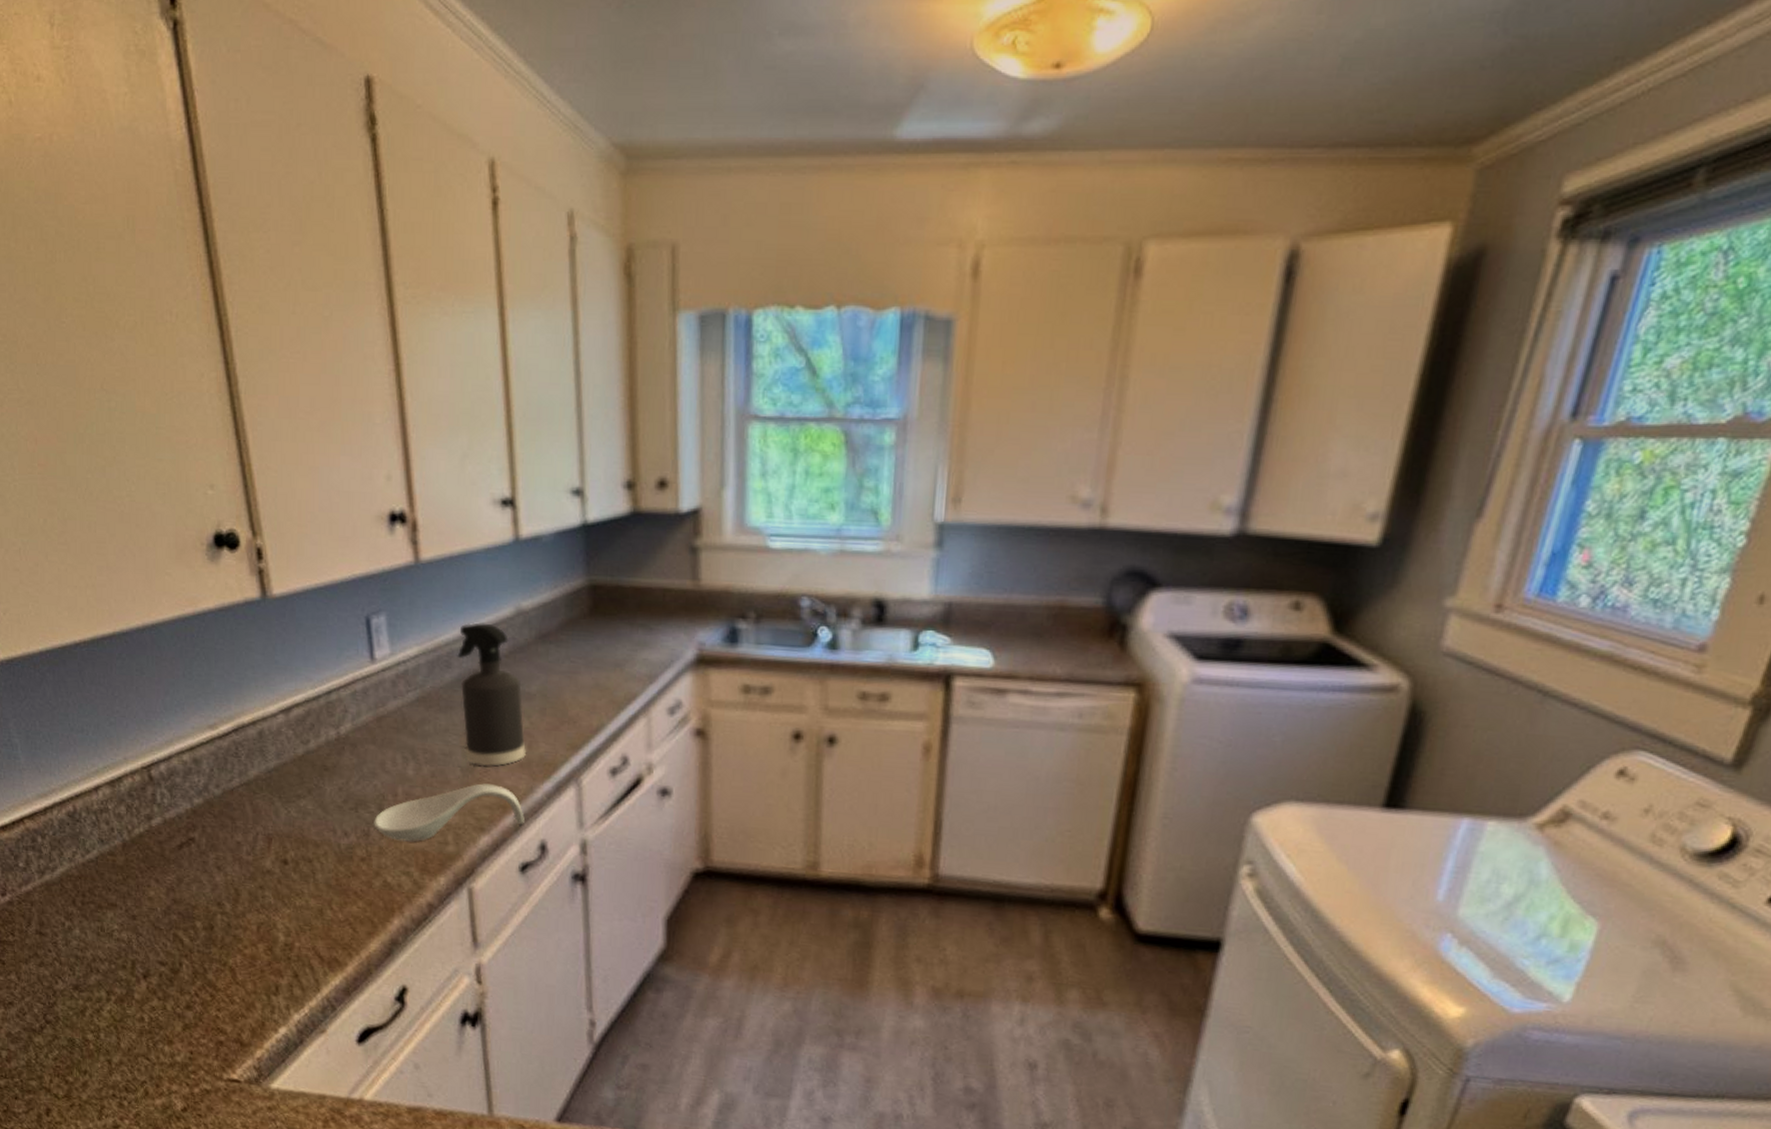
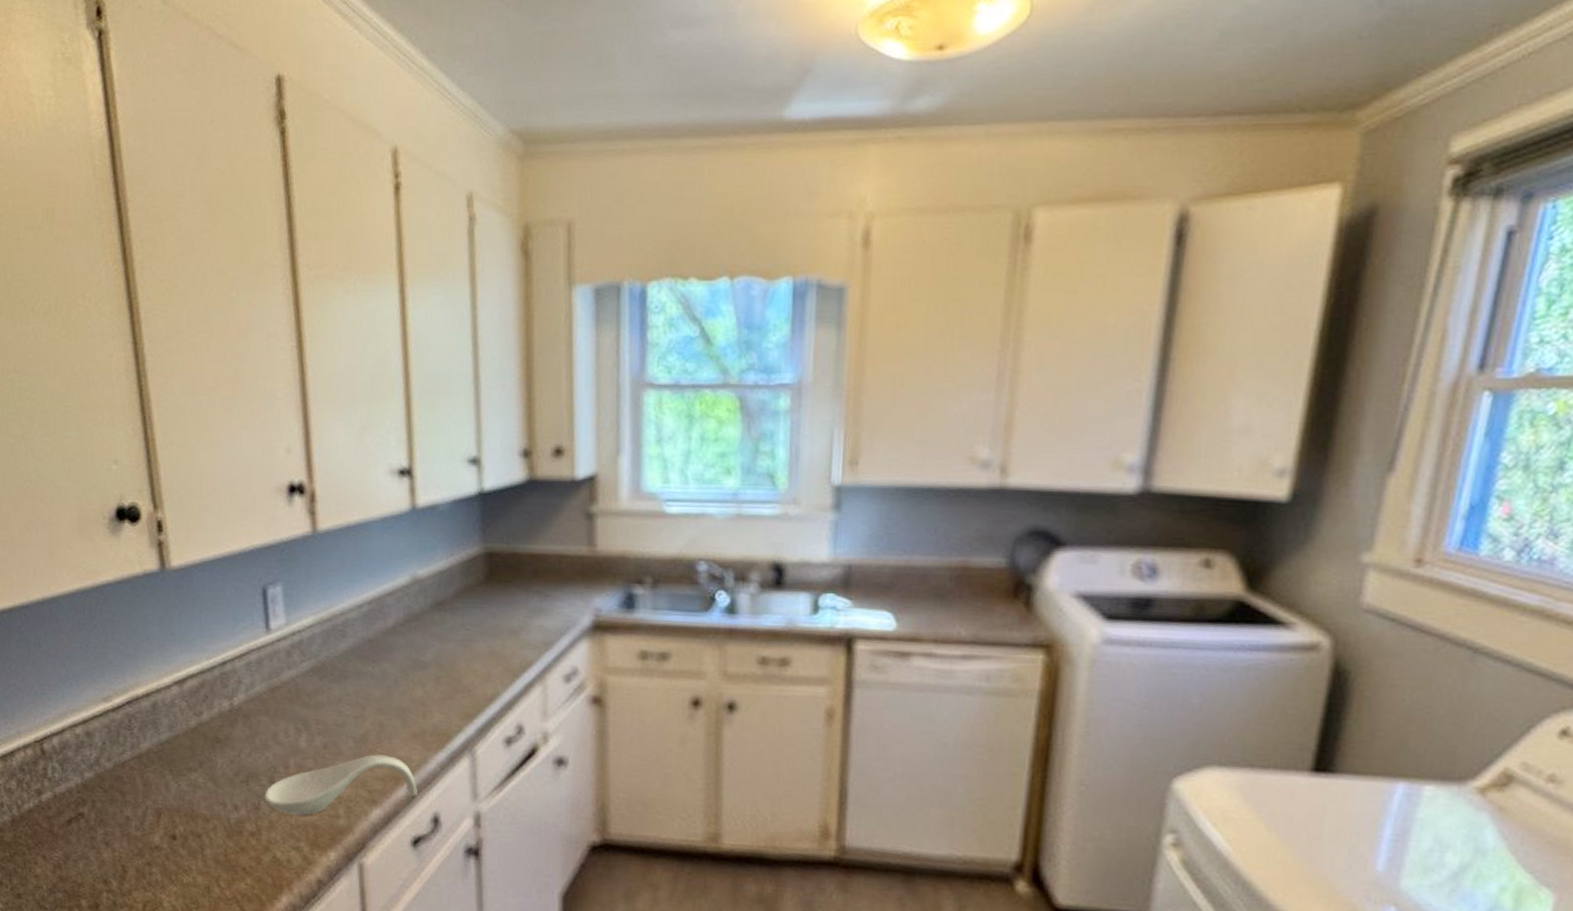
spray bottle: present [457,622,526,767] -> none [352,591,420,738]

